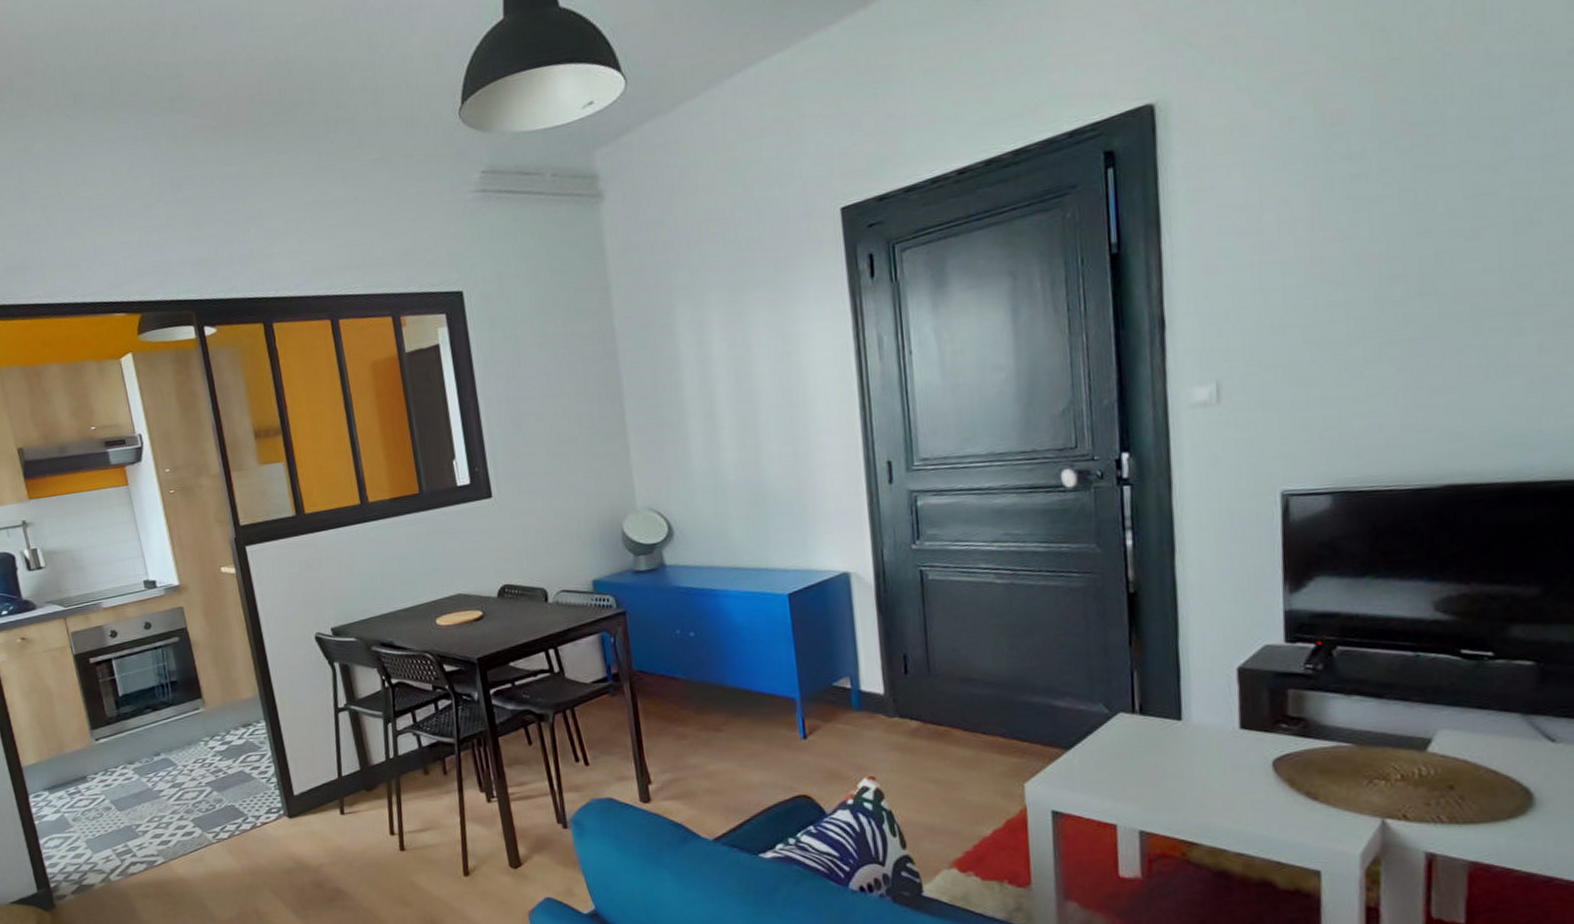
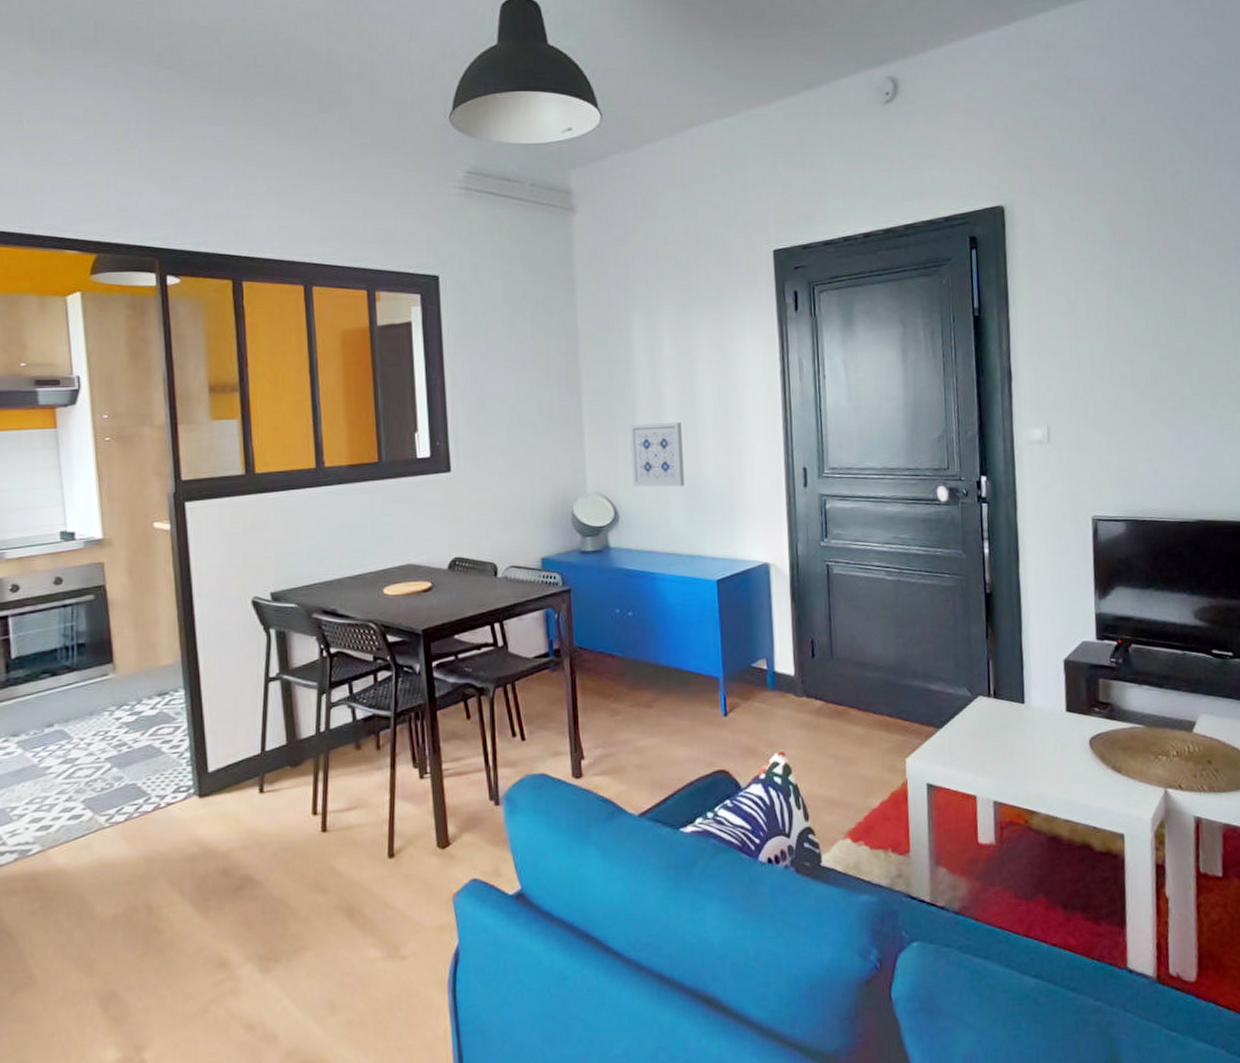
wall art: none [679,421,746,498] -> present [630,421,684,488]

